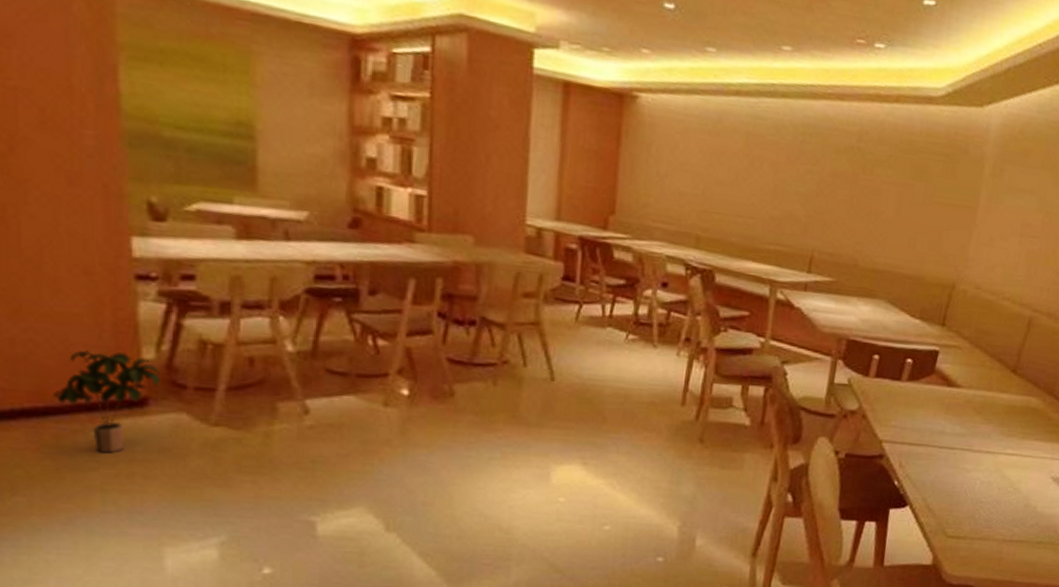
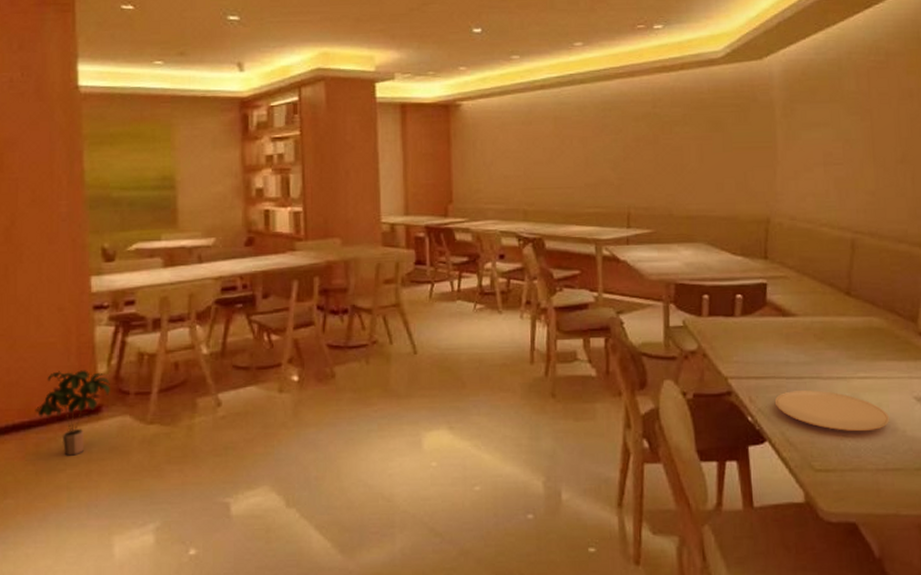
plate: none [923,460,1026,505] -> present [775,390,890,432]

